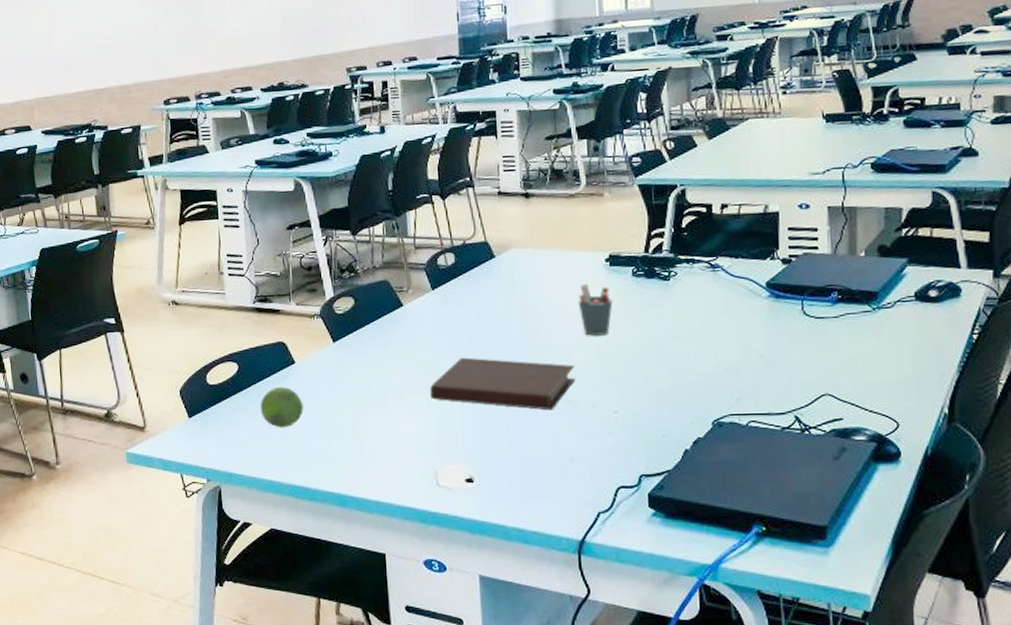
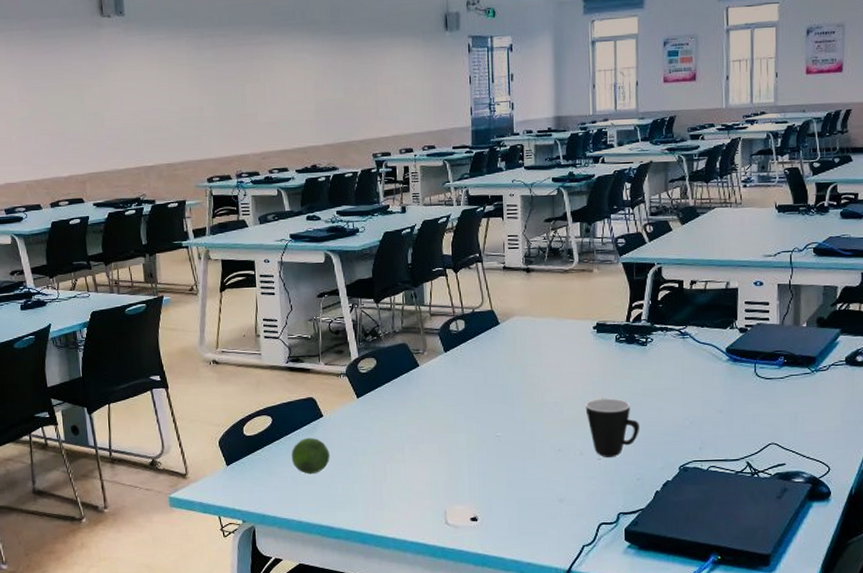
notebook: present [430,357,576,411] -> none [441,411,566,458]
pen holder: present [577,283,613,337] -> none [569,347,599,394]
mug: none [598,341,664,411] -> present [585,398,640,458]

